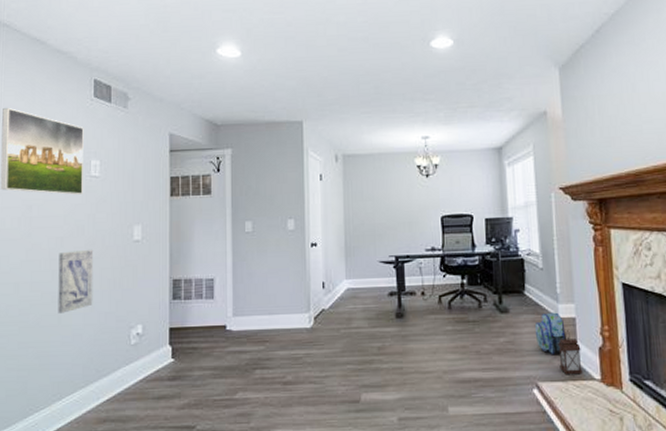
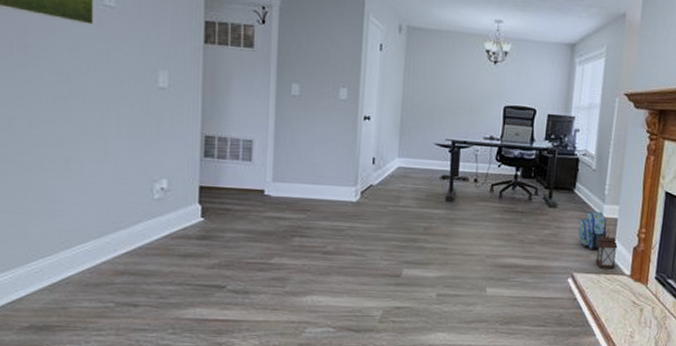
wall art: present [58,249,94,314] -> none [64,89,109,158]

